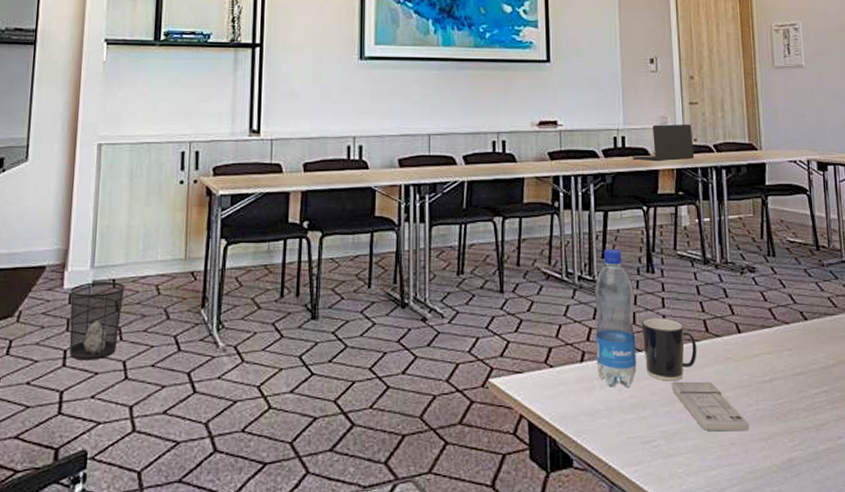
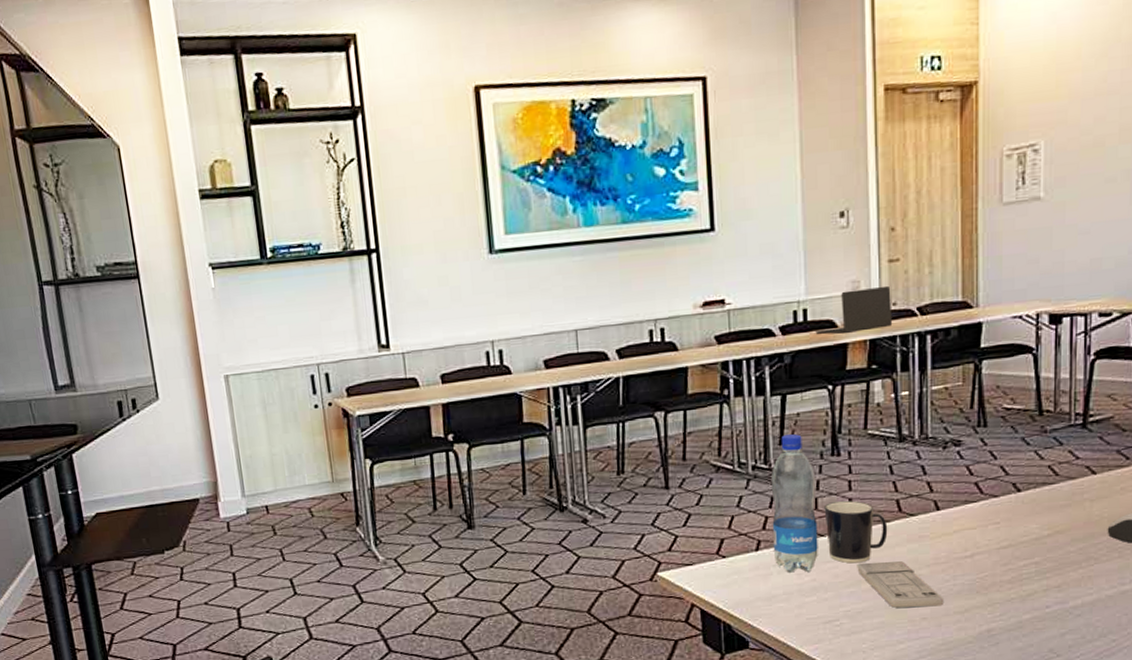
waste bin: present [69,281,125,360] -> none [227,508,281,581]

